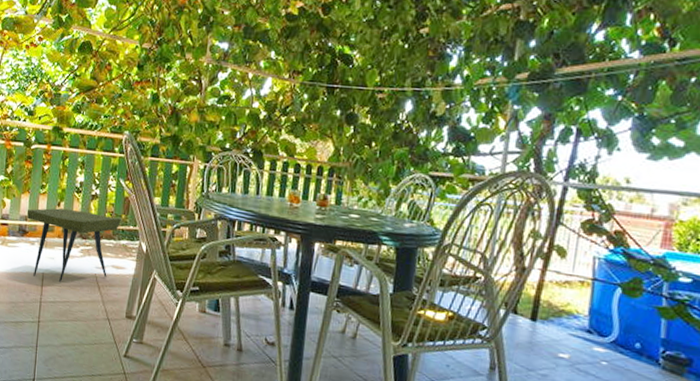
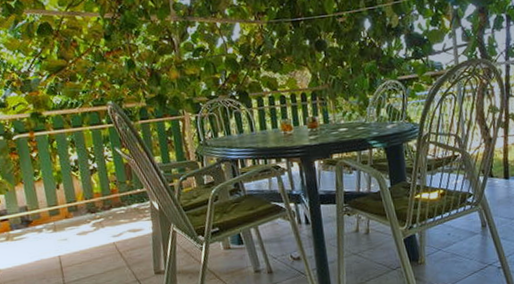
side table: present [27,208,121,282] -> none [26,184,127,262]

